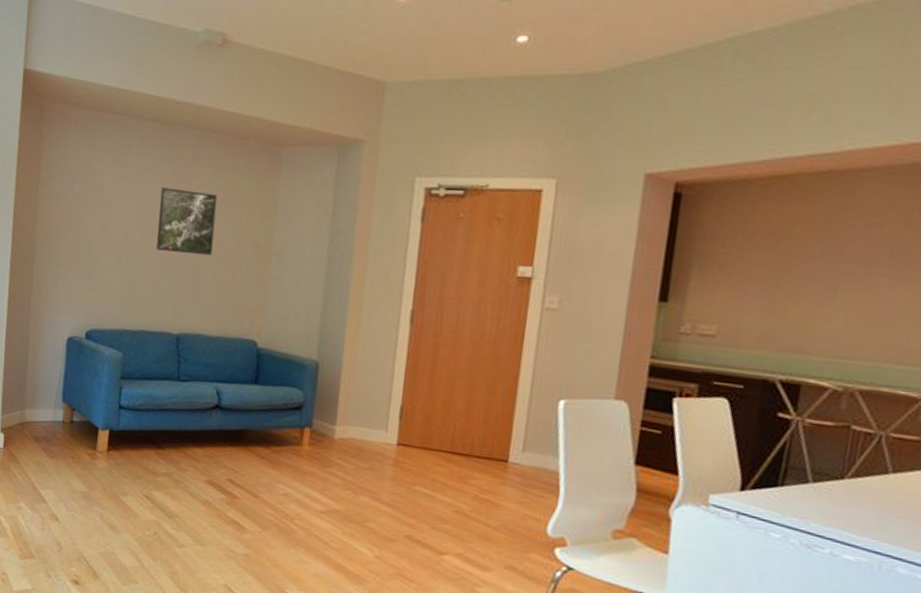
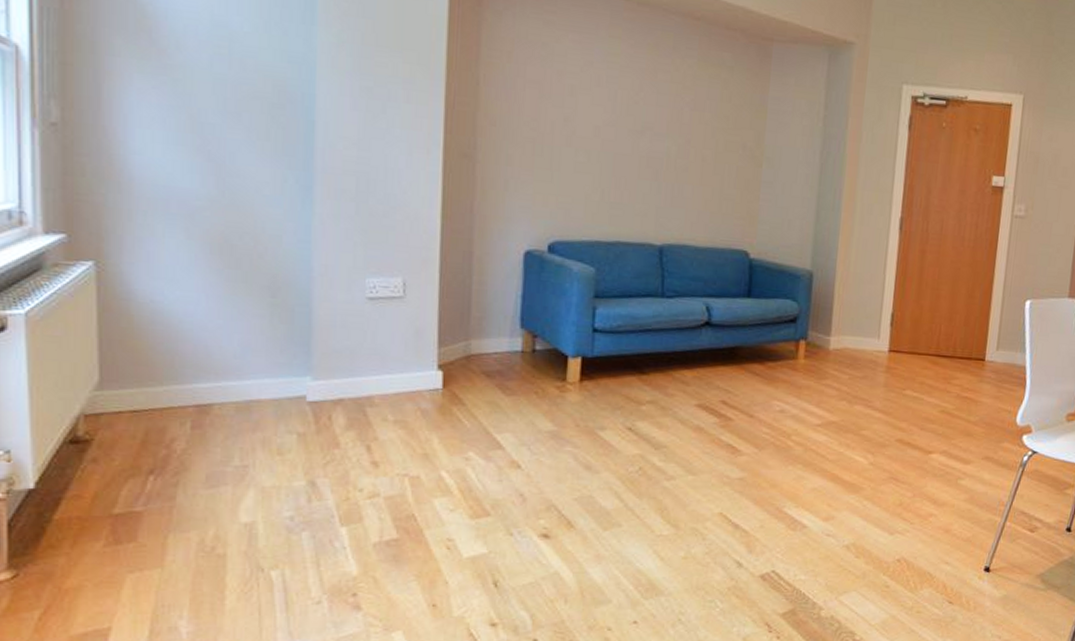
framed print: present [156,187,218,256] -> none [633,78,703,158]

